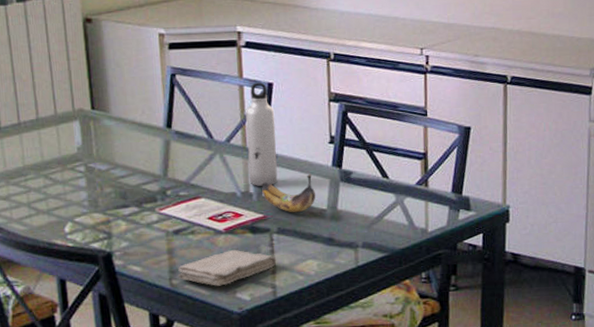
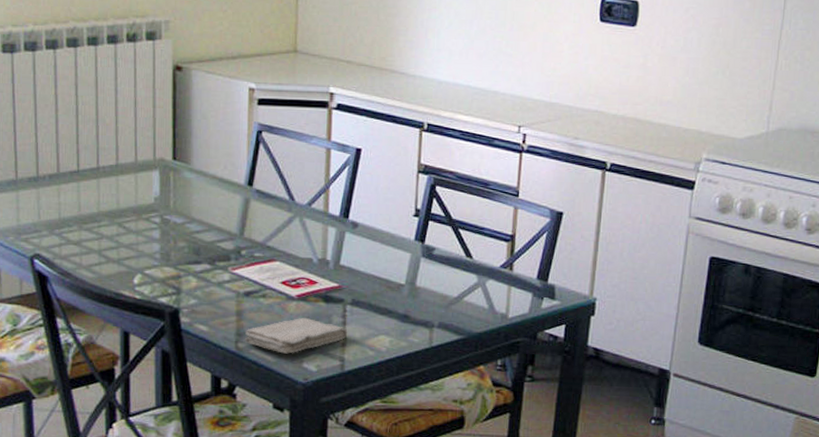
water bottle: present [245,82,278,186] -> none [327,147,361,255]
banana: present [261,173,316,213] -> none [339,245,395,286]

